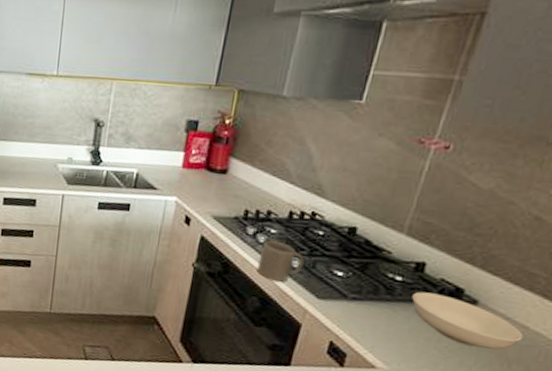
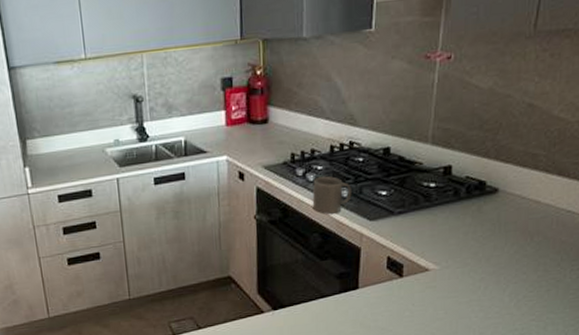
bowl: present [411,291,524,350] -> none [446,190,538,230]

